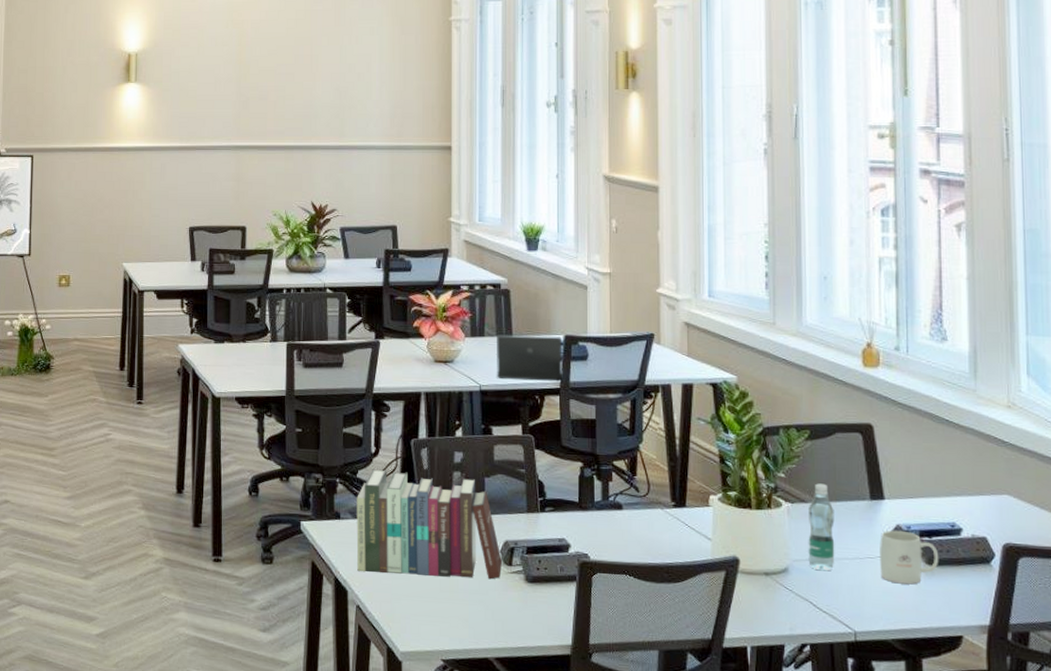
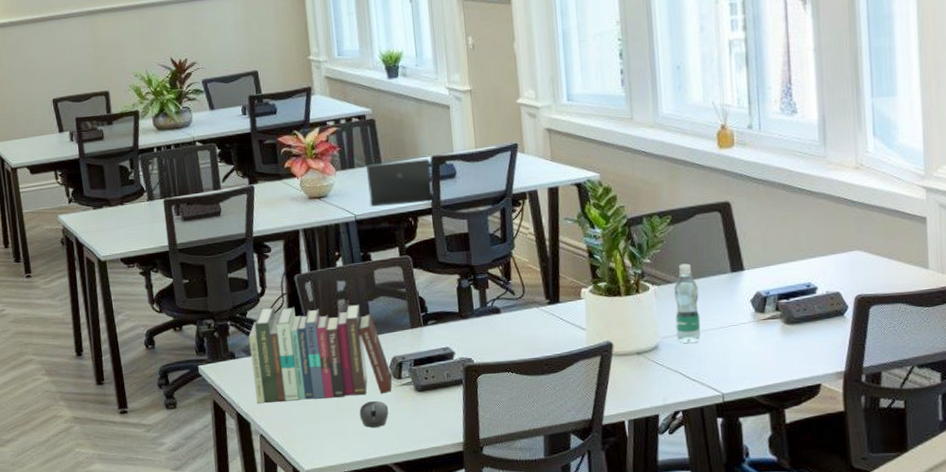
computer mouse: none [464,585,496,615] -> present [359,400,389,428]
mug: present [880,530,939,585] -> none [741,296,797,346]

